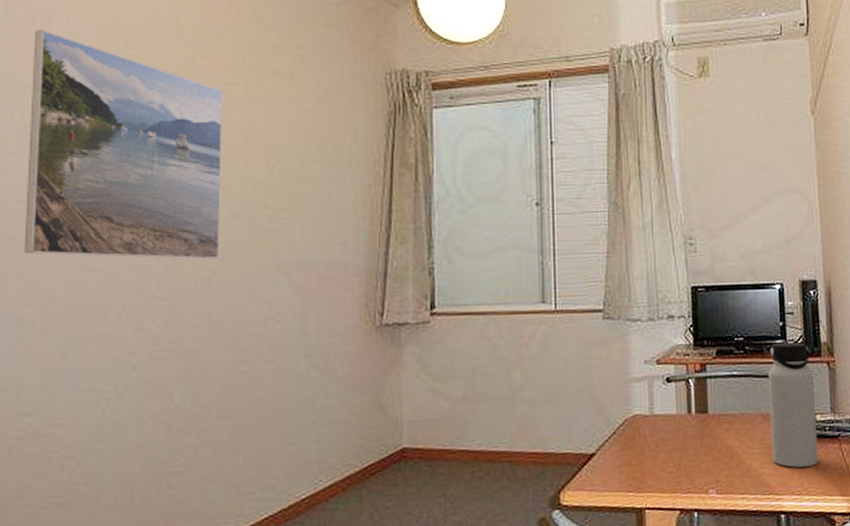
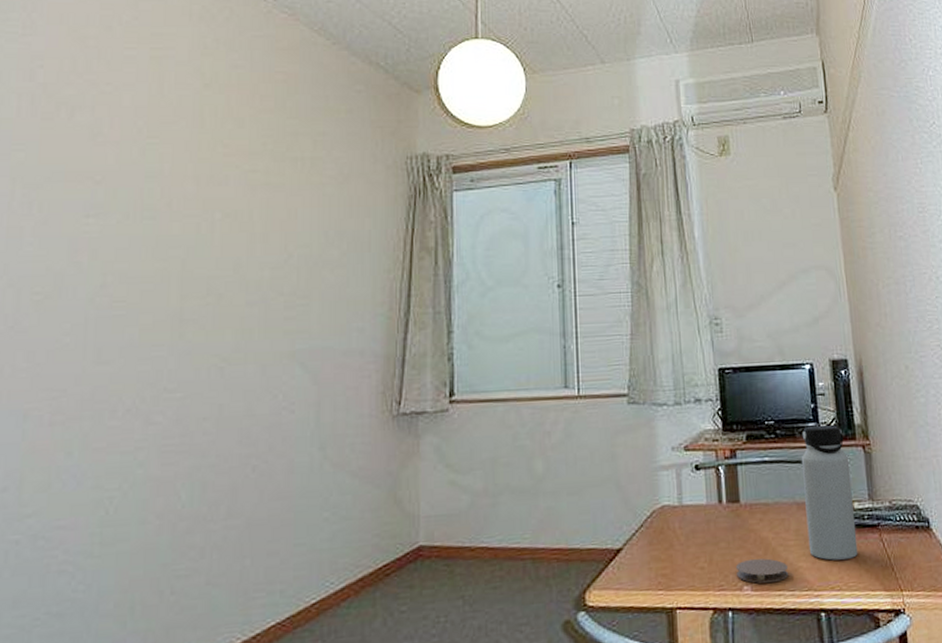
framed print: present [24,30,223,260] -> none [34,122,243,349]
coaster: none [702,465,752,488] -> present [735,558,789,584]

